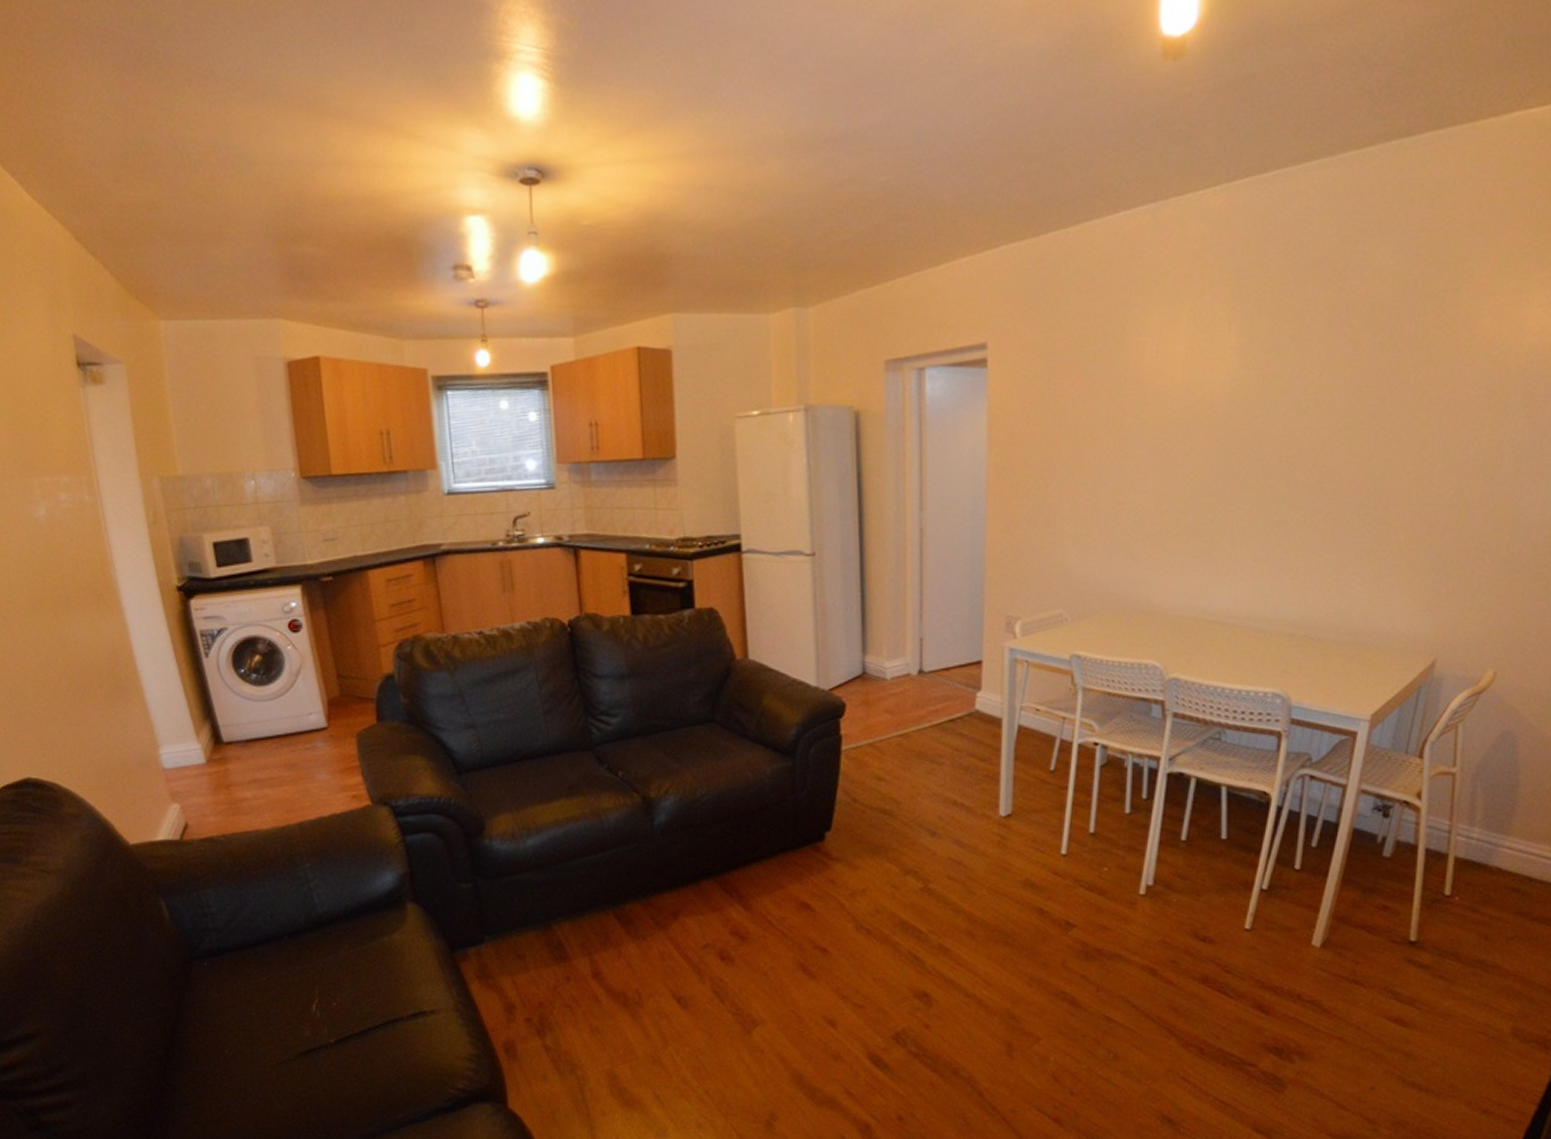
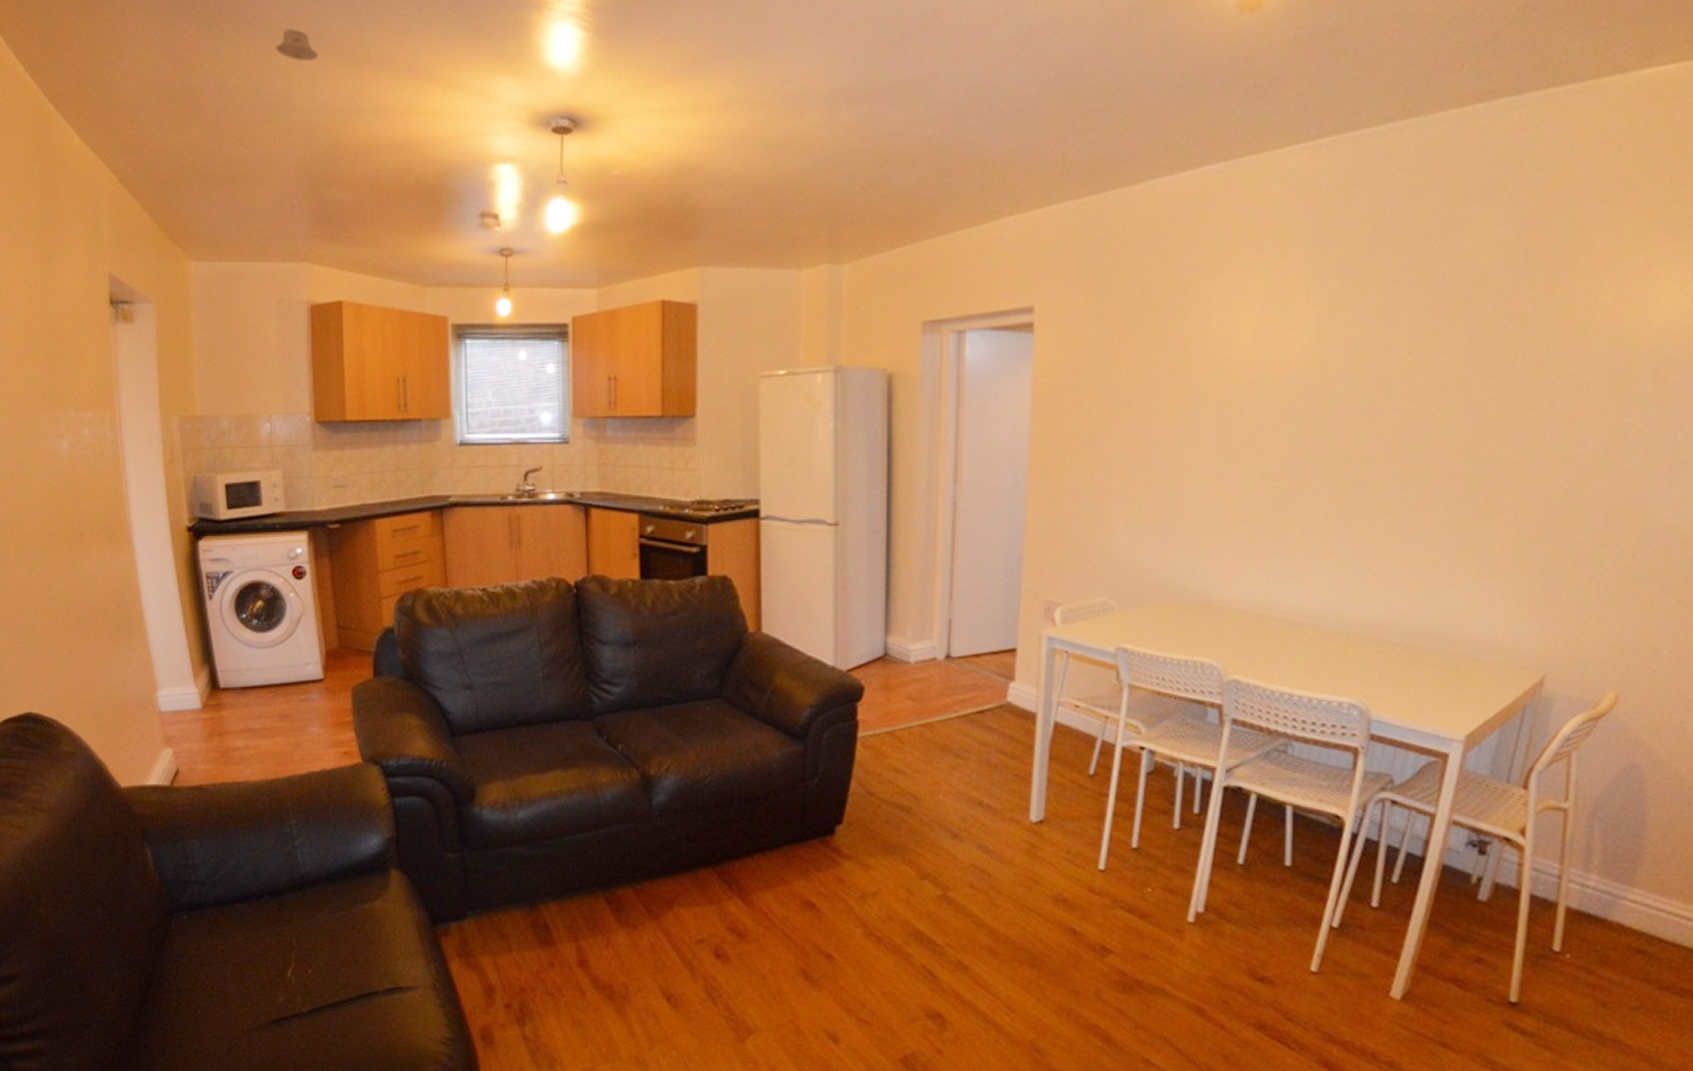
recessed light: none [231,80,276,114] -> present [275,28,318,61]

